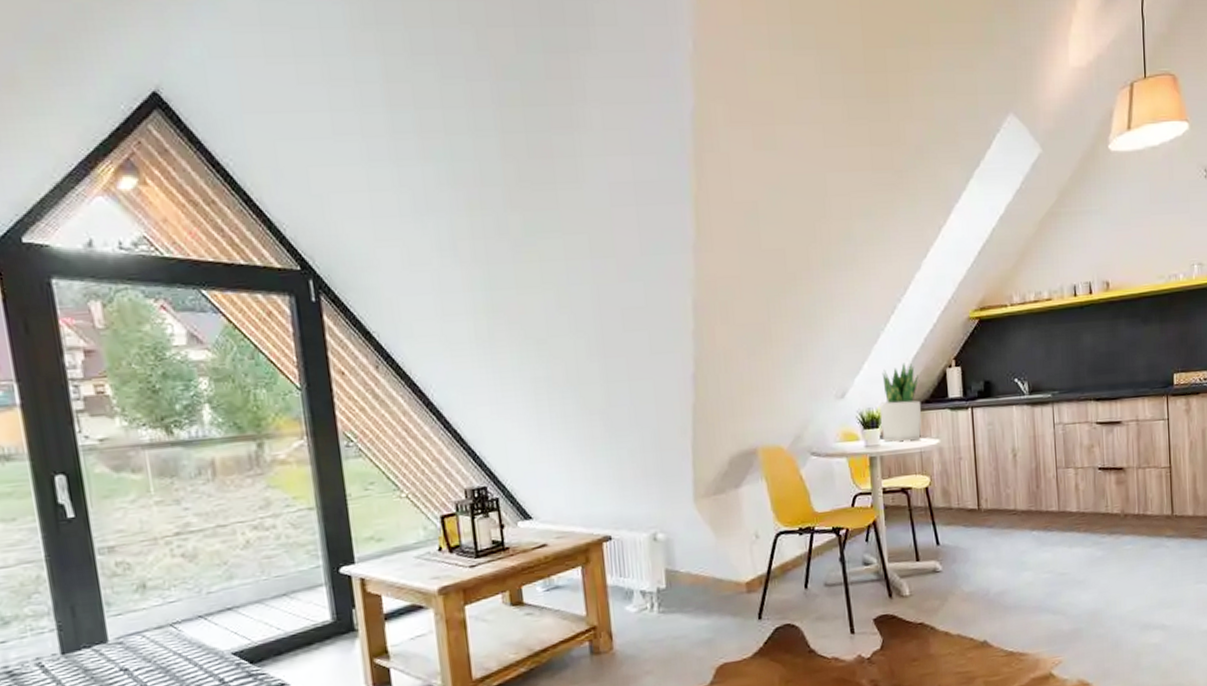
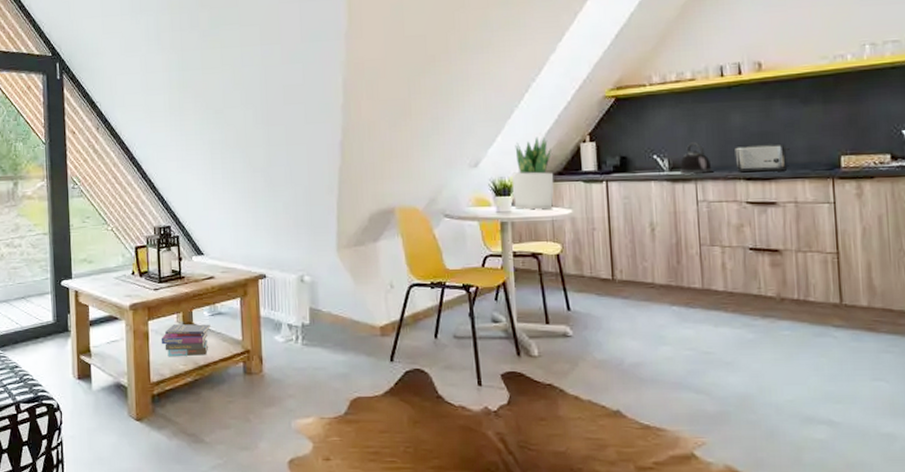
books: none [482,601,546,647] -> present [161,324,211,357]
kettle: none [1038,364,1067,398] -> present [680,142,712,175]
toaster: none [1086,363,1132,394] -> present [735,143,790,173]

